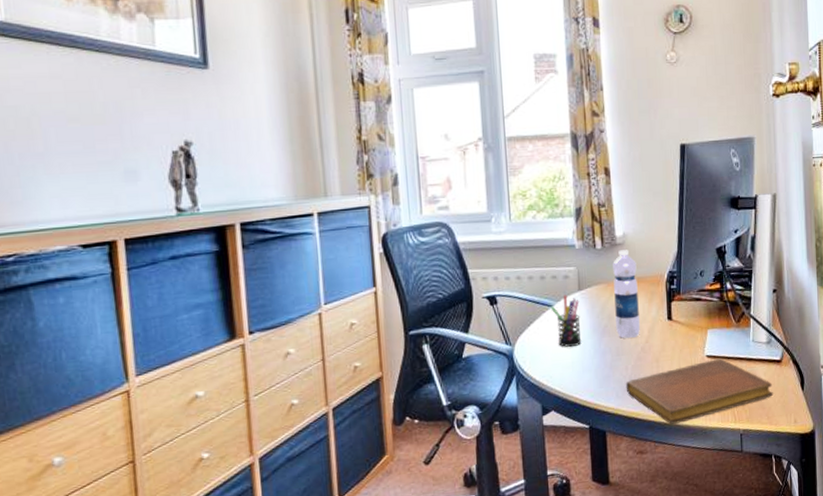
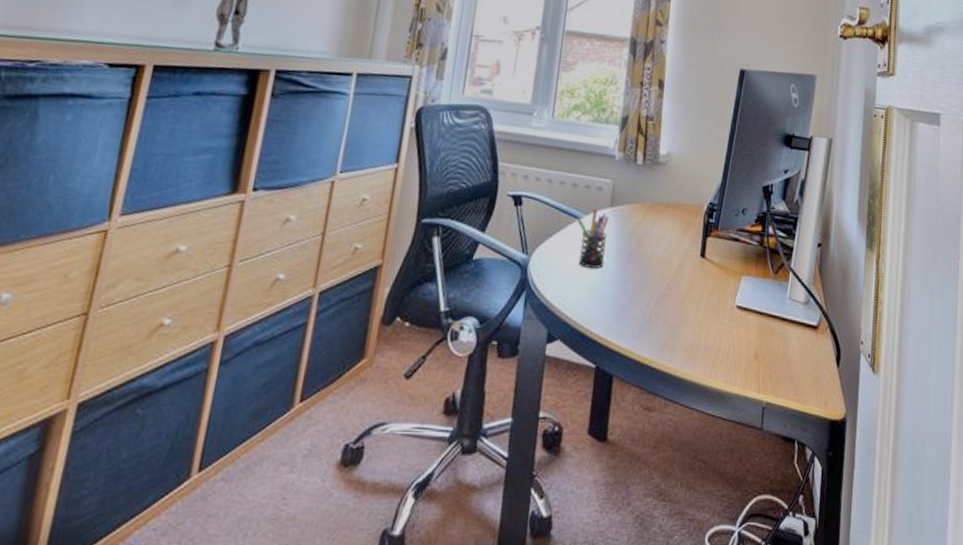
water bottle: present [613,249,640,339] -> none [643,170,677,270]
notebook: present [625,358,773,424] -> none [643,312,805,381]

